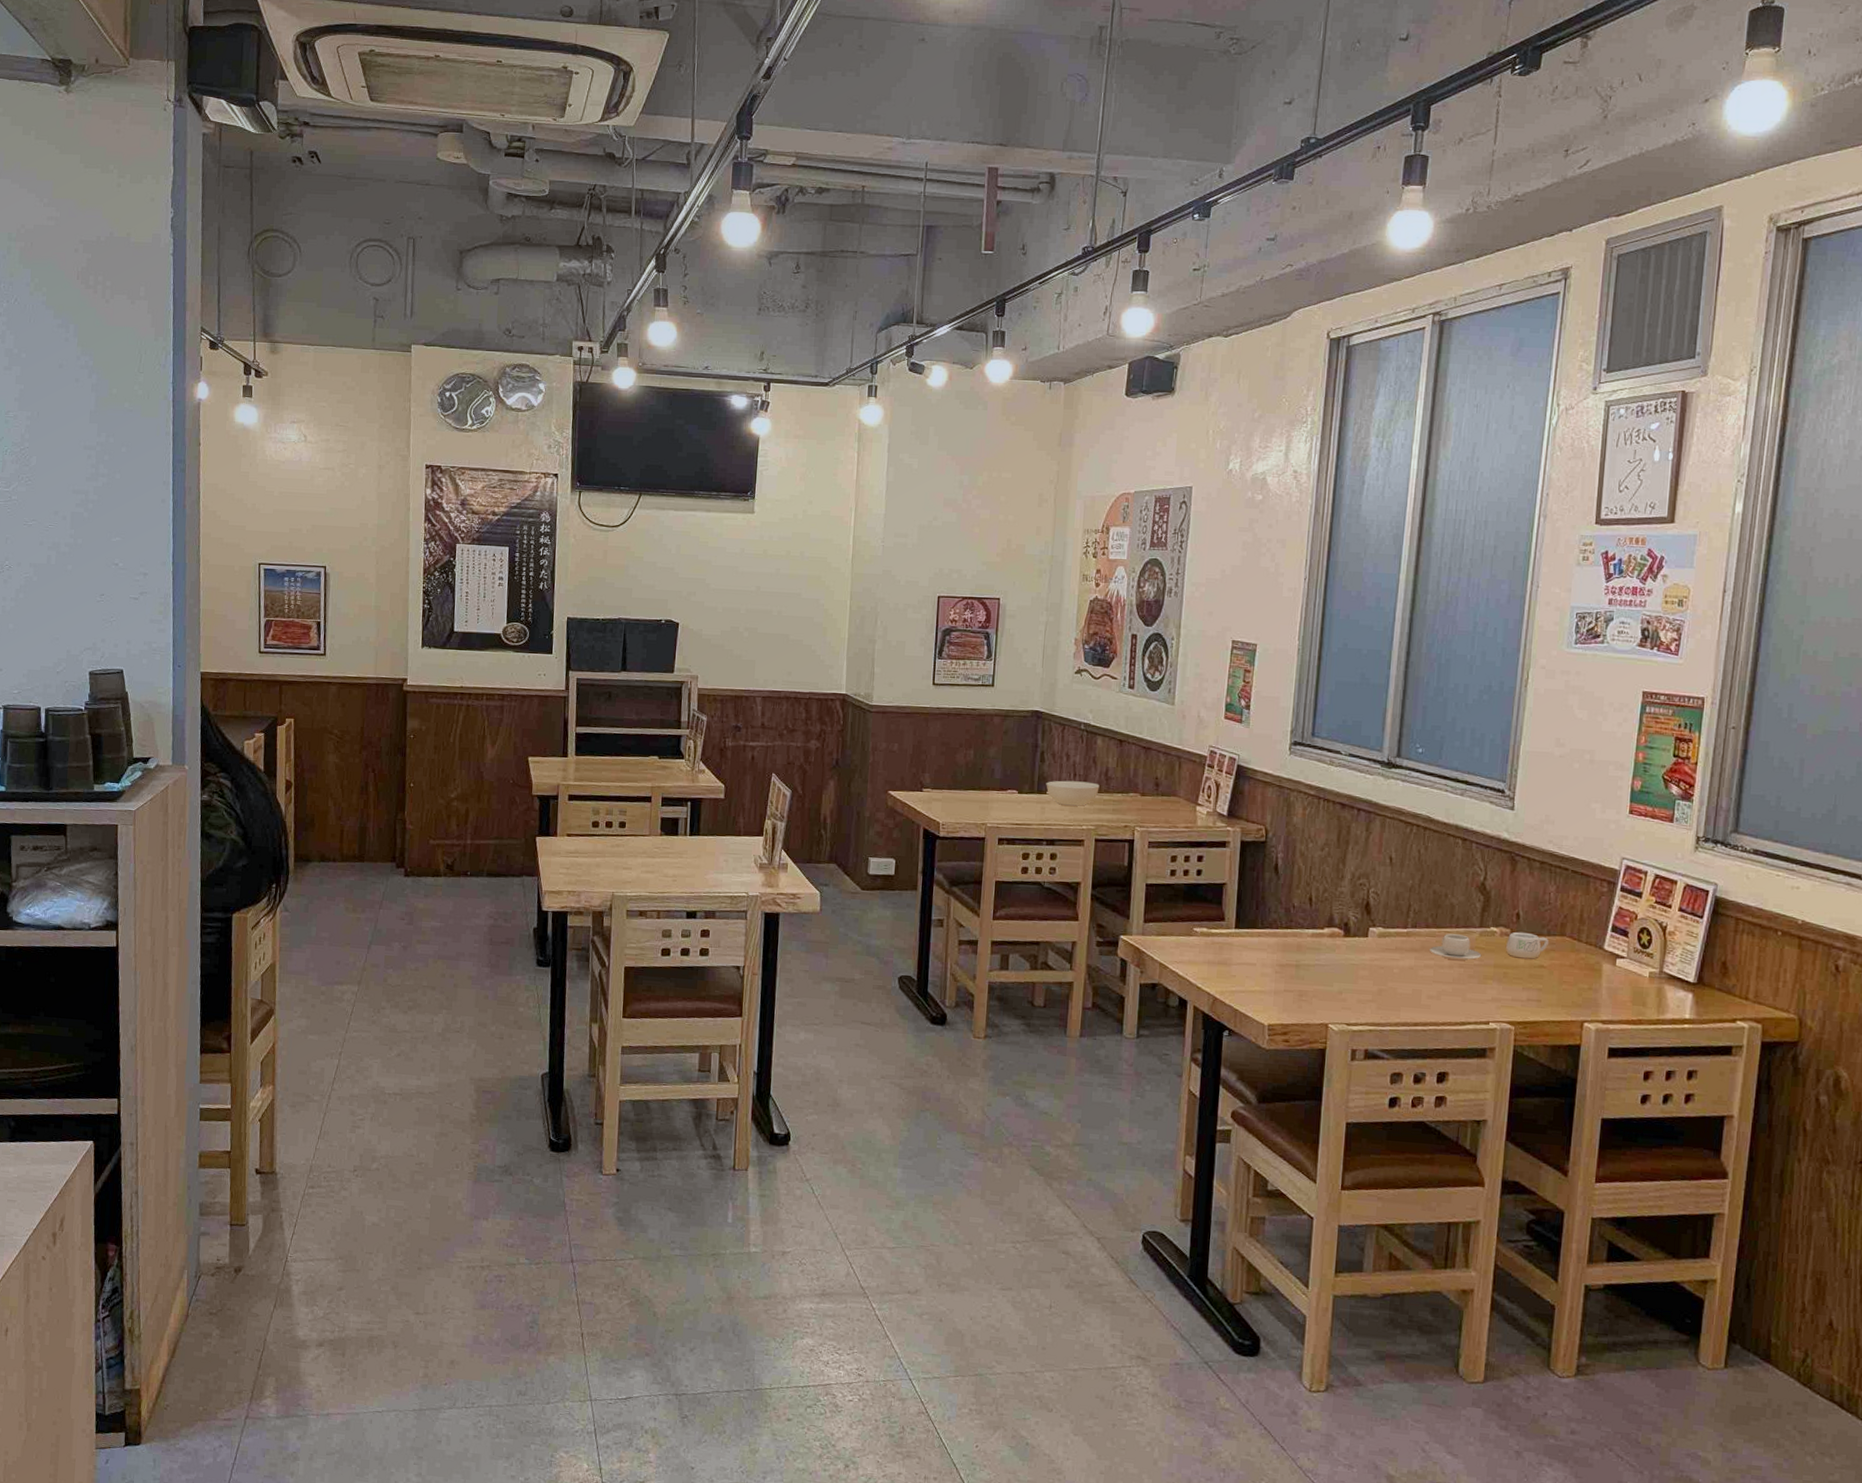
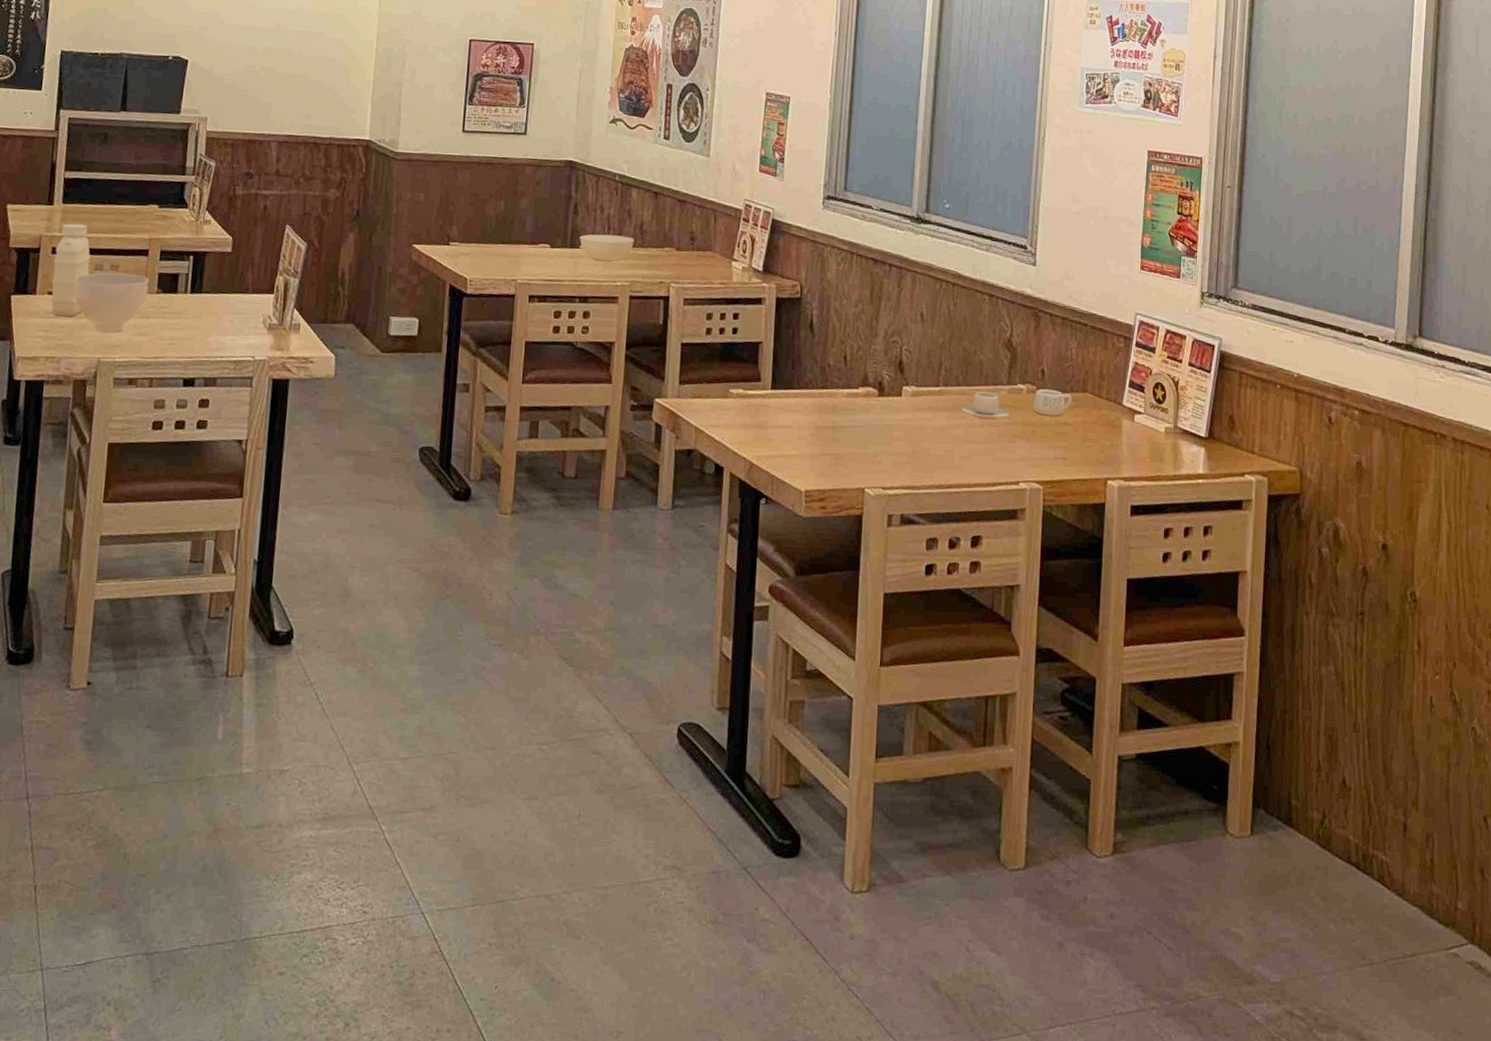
water jug: none [569,773,602,857] -> present [50,223,91,317]
bowl: none [588,817,653,871] -> present [73,272,149,333]

